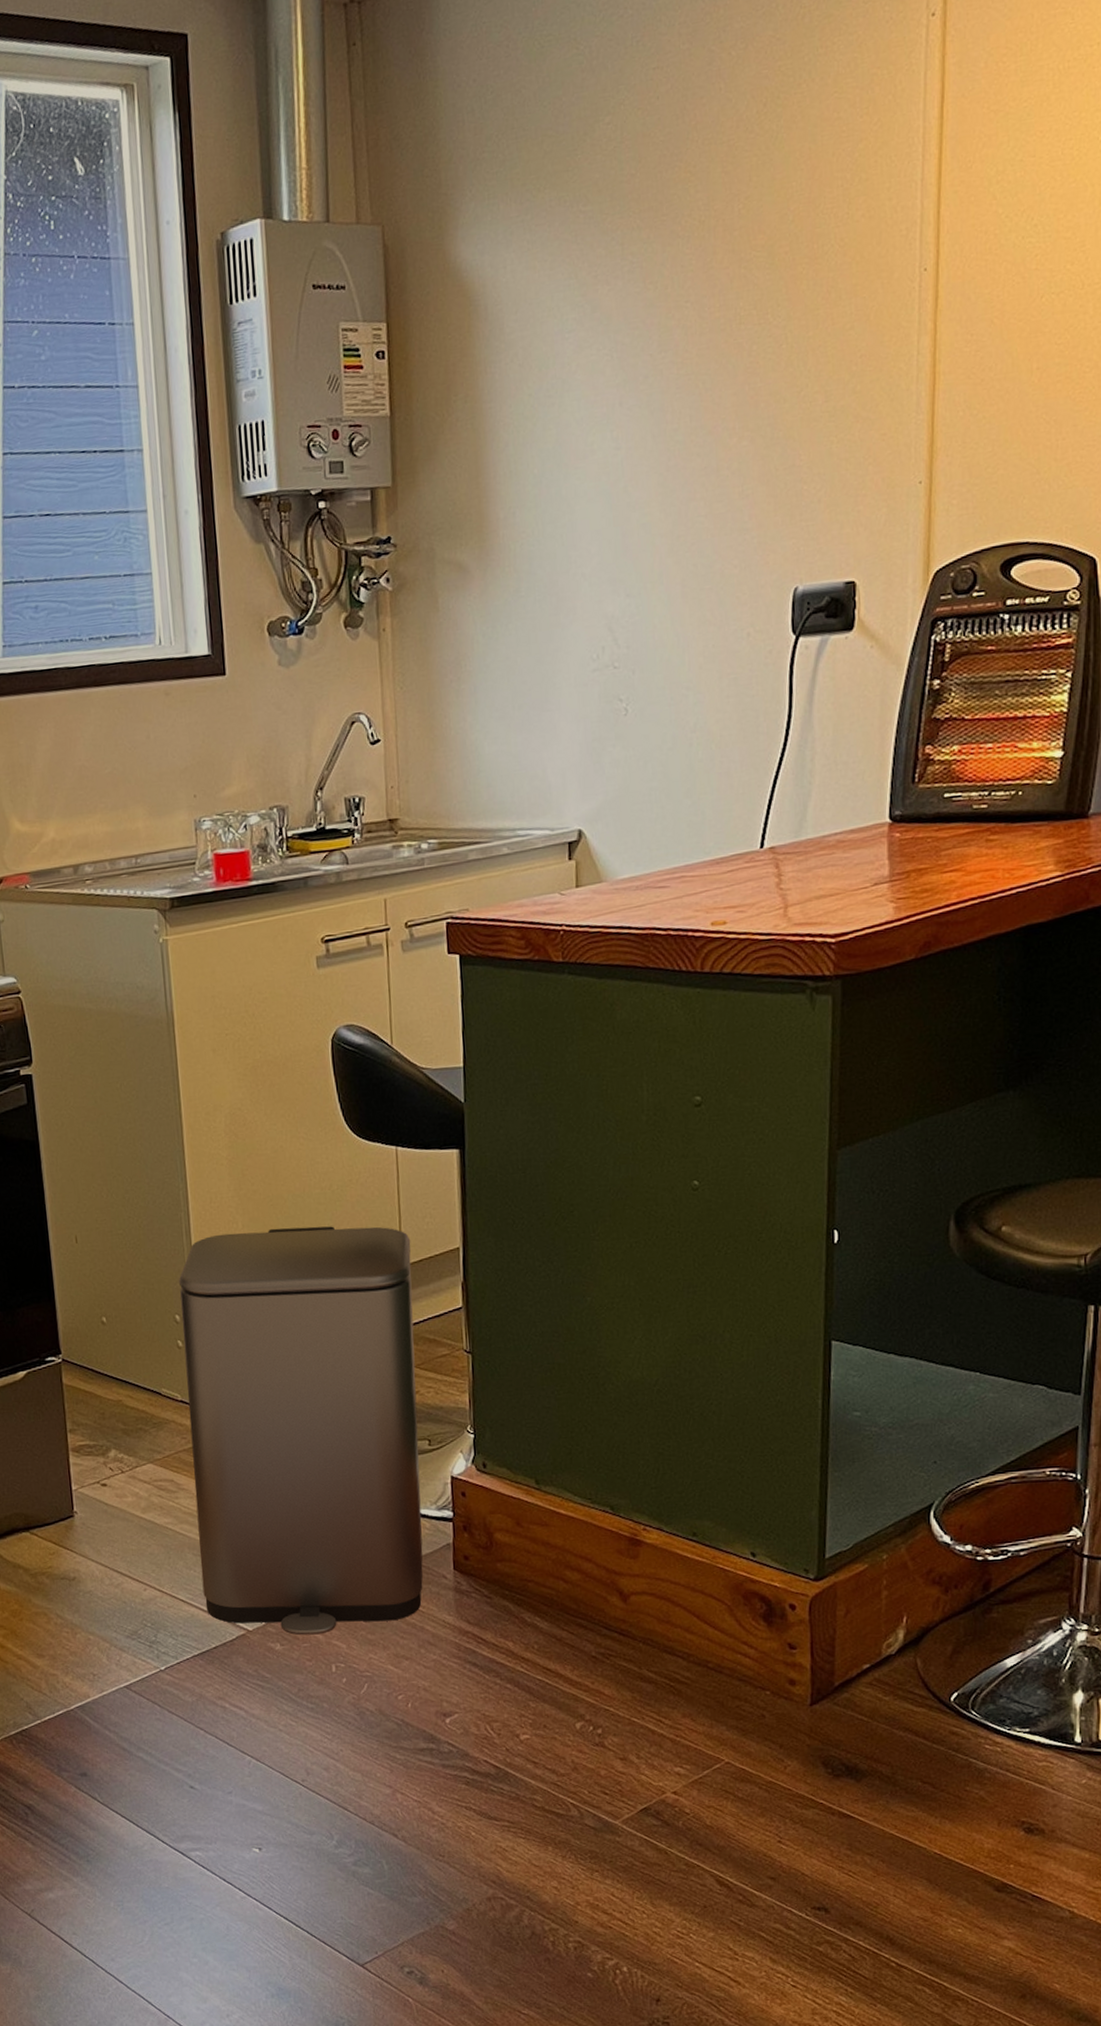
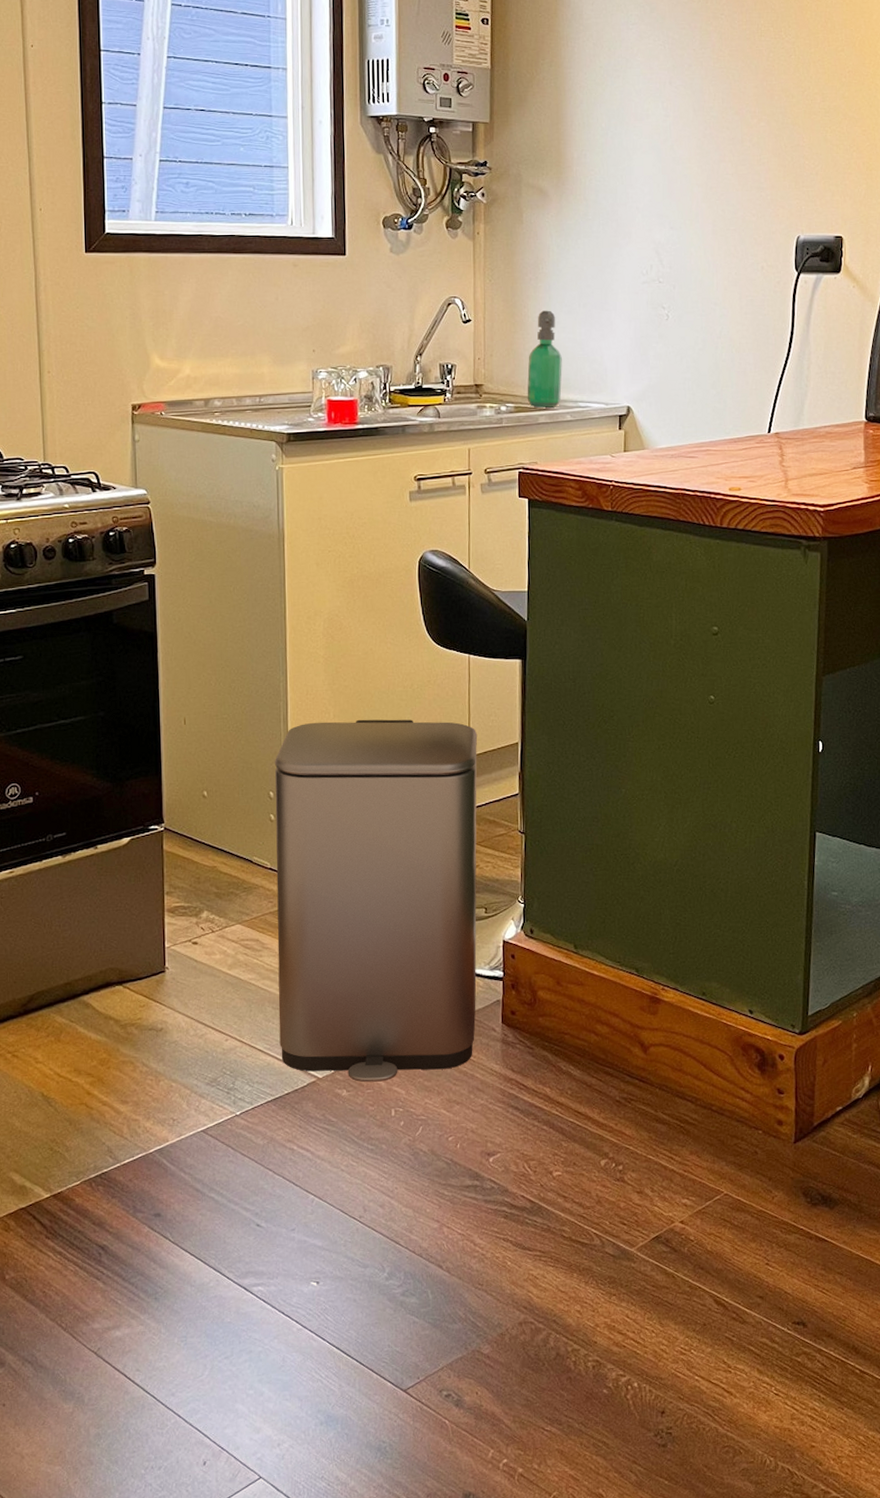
soap dispenser: none [452,717,495,841] -> present [527,310,562,408]

